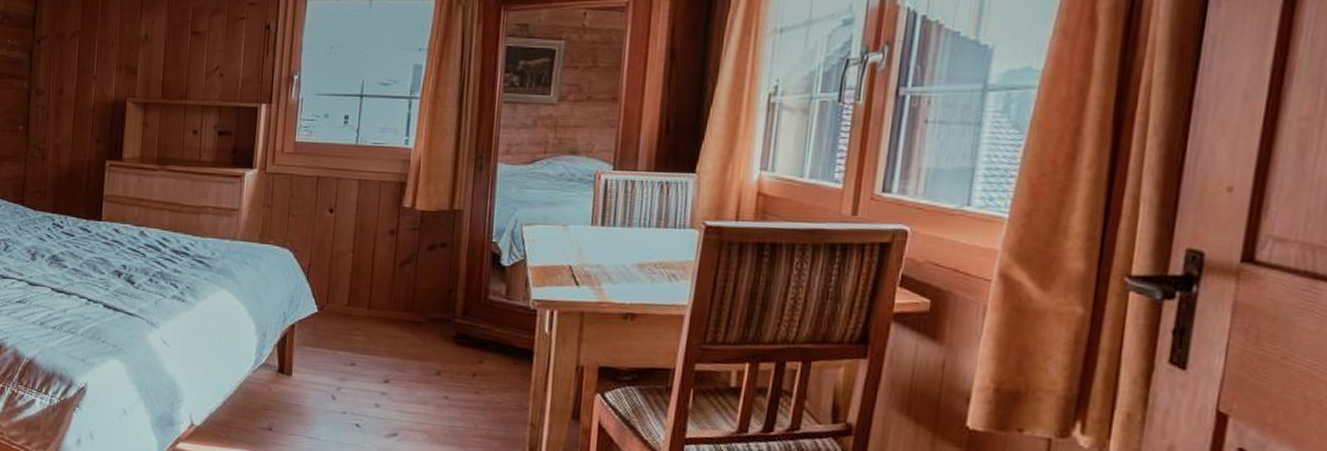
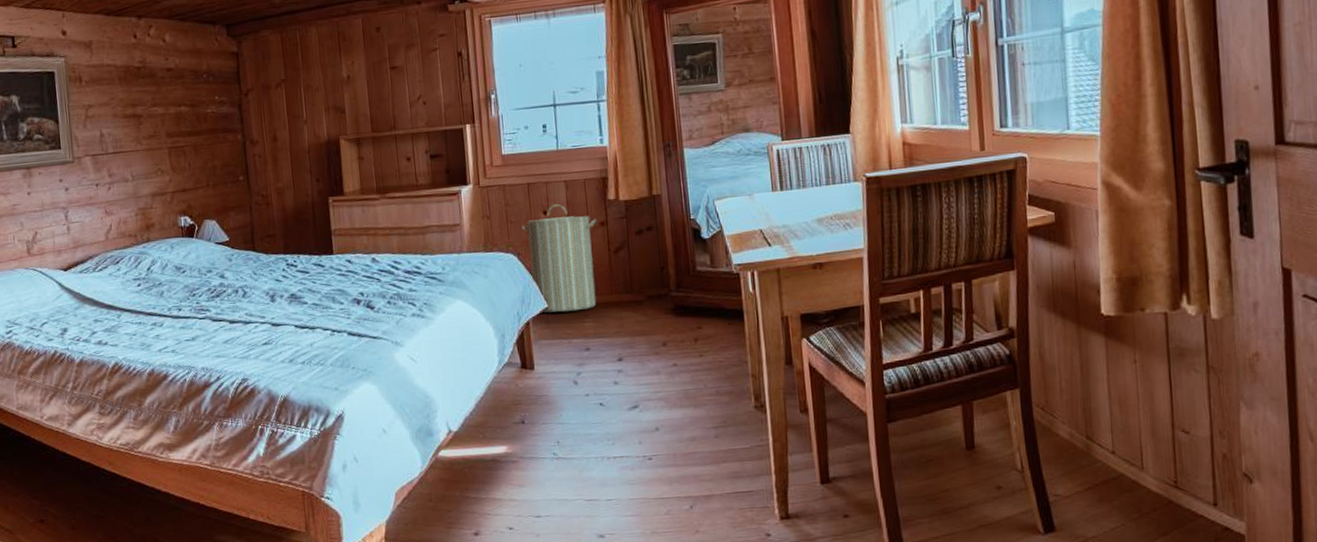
laundry hamper: none [303,204,387,322] -> present [521,204,597,313]

